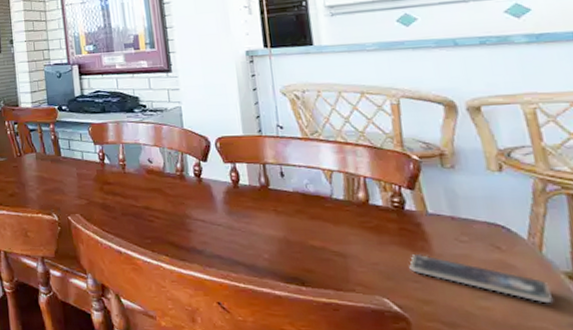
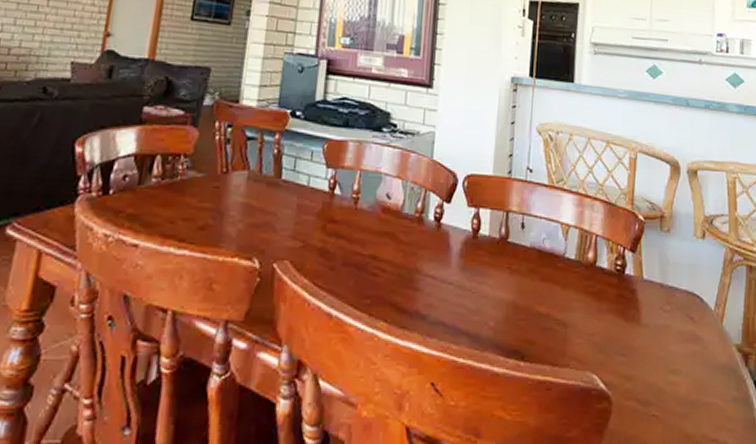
smartphone: present [409,253,554,304] -> none [620,323,725,378]

